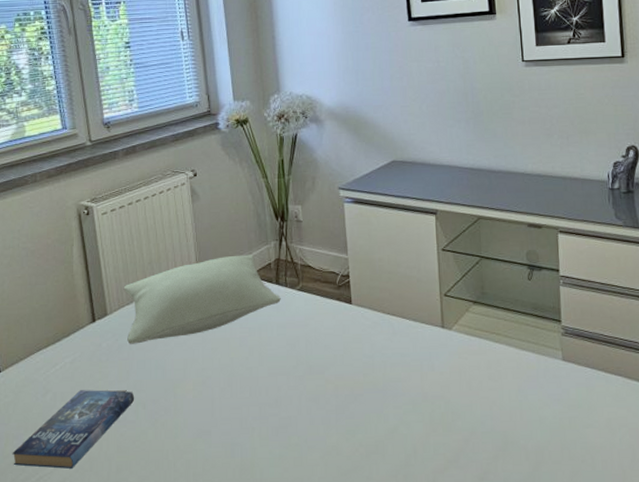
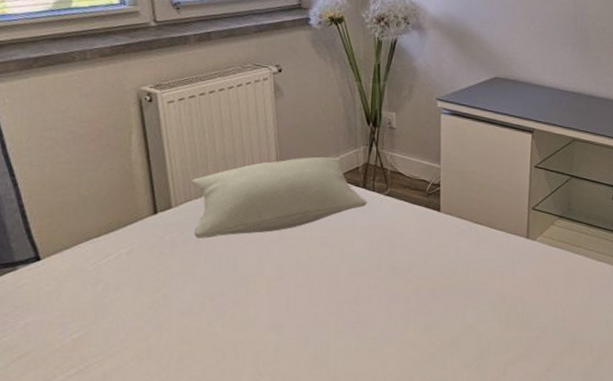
book: present [12,390,134,469] -> none [55,281,200,357]

